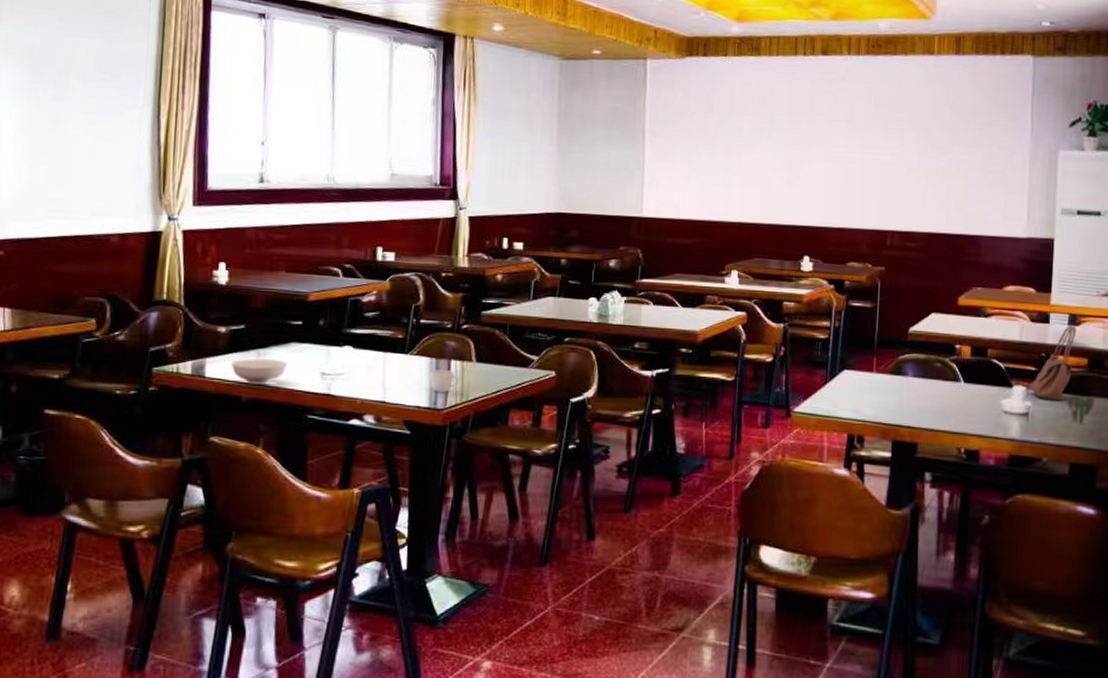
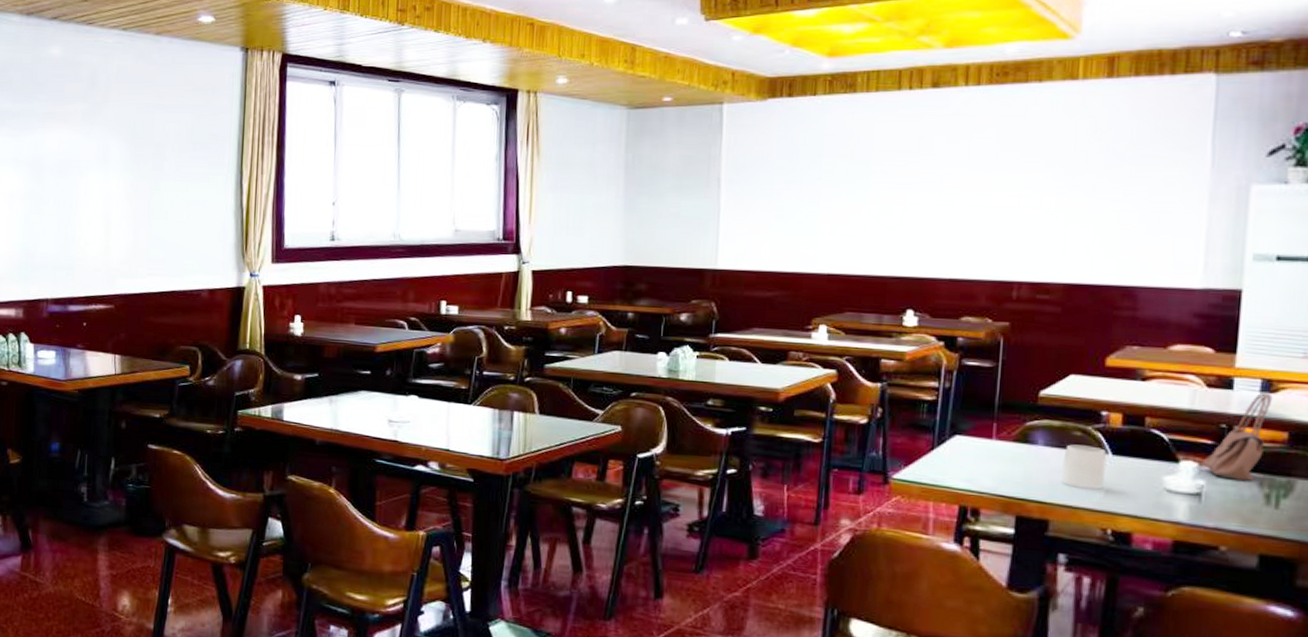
bowl: present [230,358,288,385] -> none [306,405,358,429]
cup: present [430,370,460,393] -> none [492,420,523,443]
mug: none [926,374,960,414] -> present [1061,444,1107,489]

